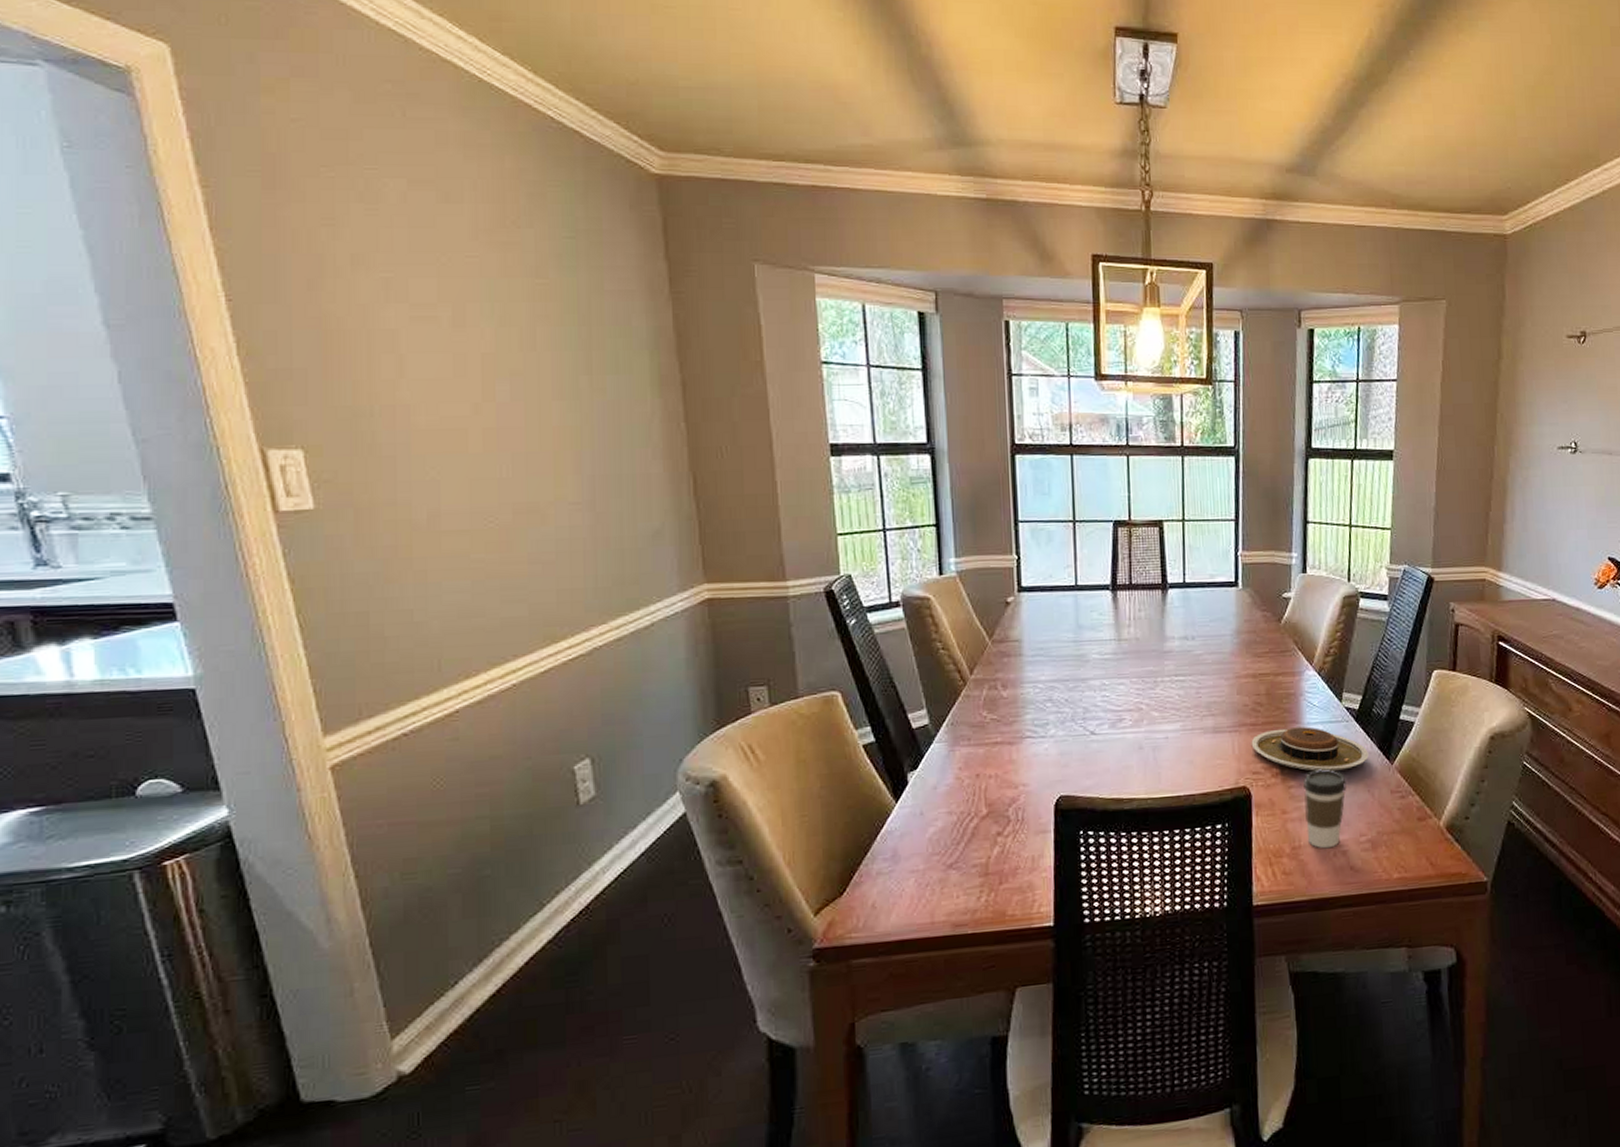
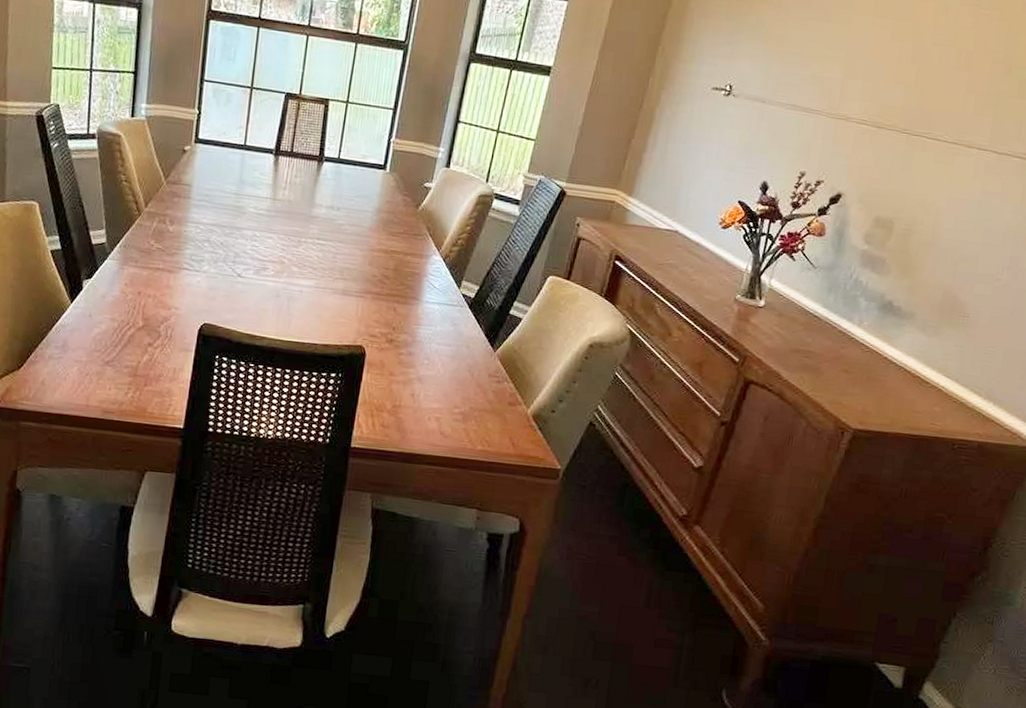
plate: present [1251,726,1369,771] -> none [373,301,476,349]
coffee cup: present [1304,769,1347,849] -> none [407,343,451,413]

